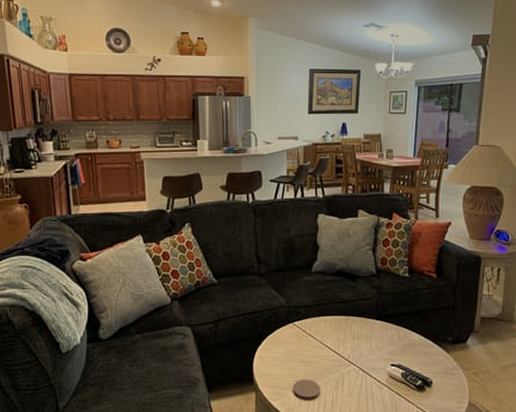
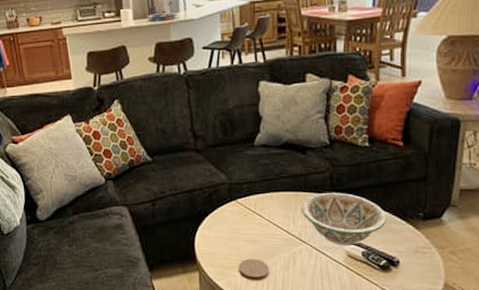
decorative bowl: none [350,317,422,367] -> present [300,192,386,245]

